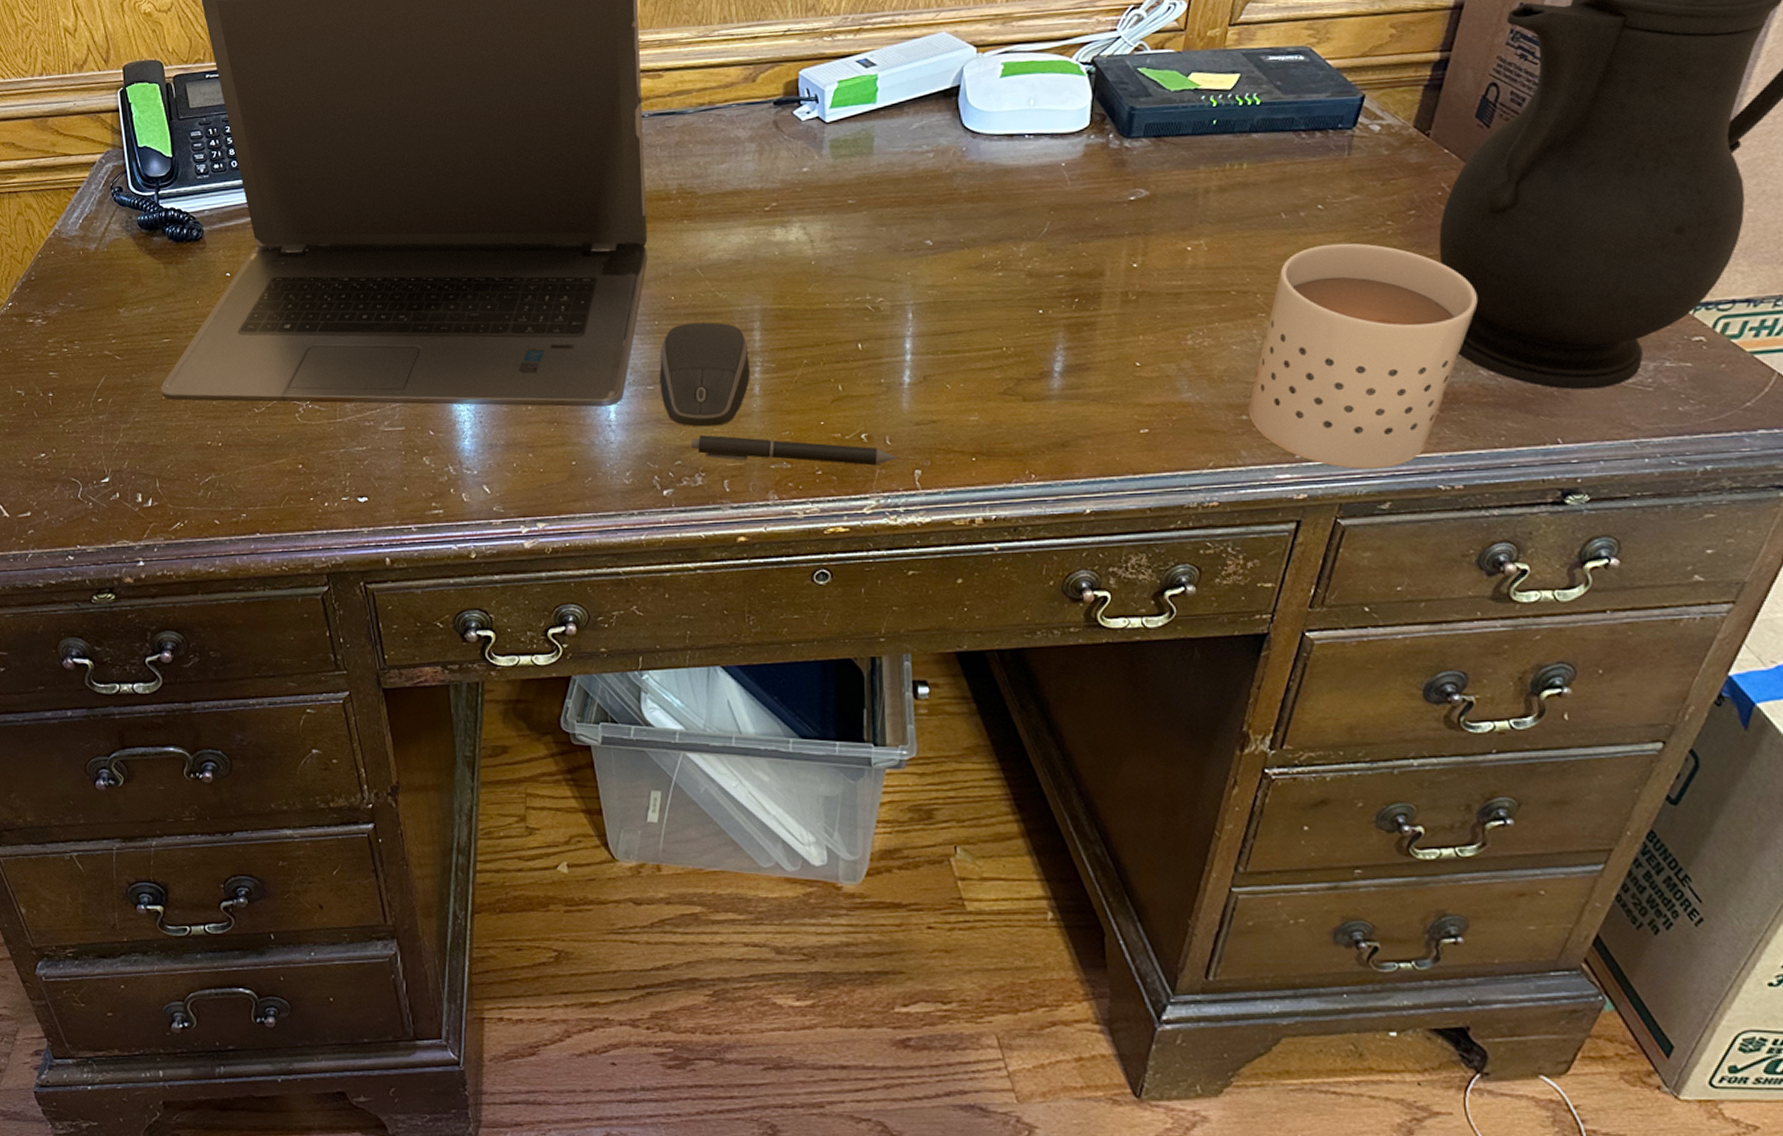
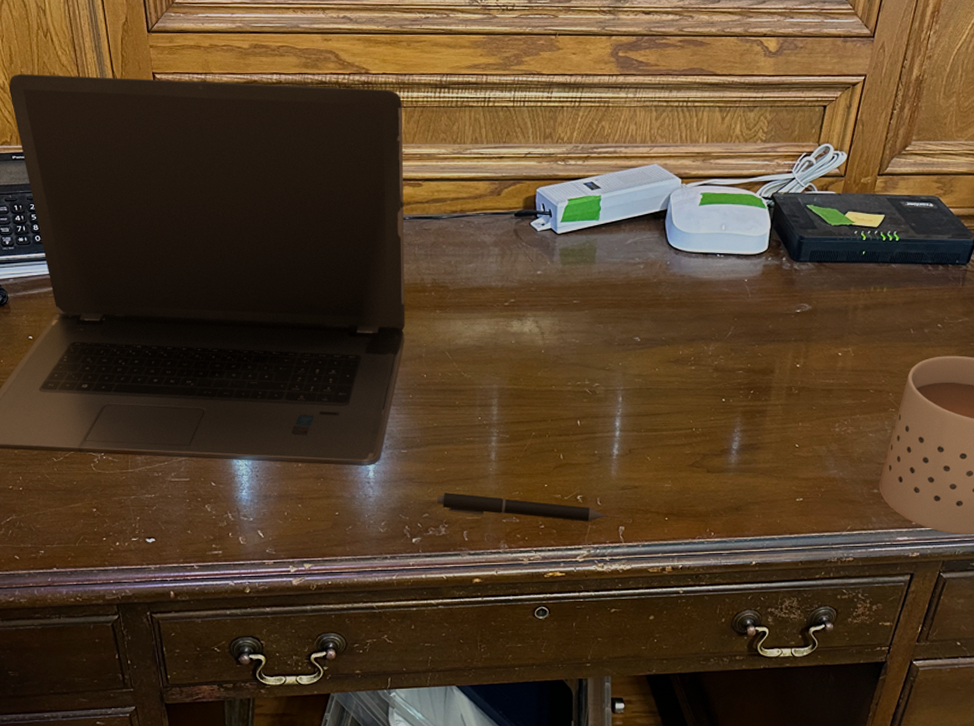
computer mouse: present [659,322,750,427] -> none [412,397,488,486]

